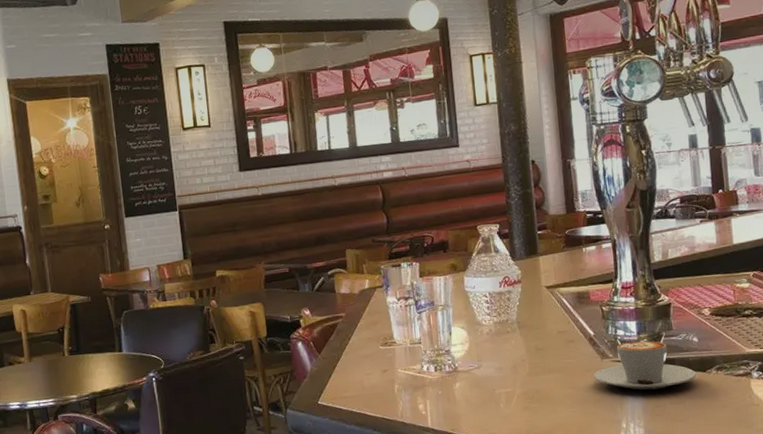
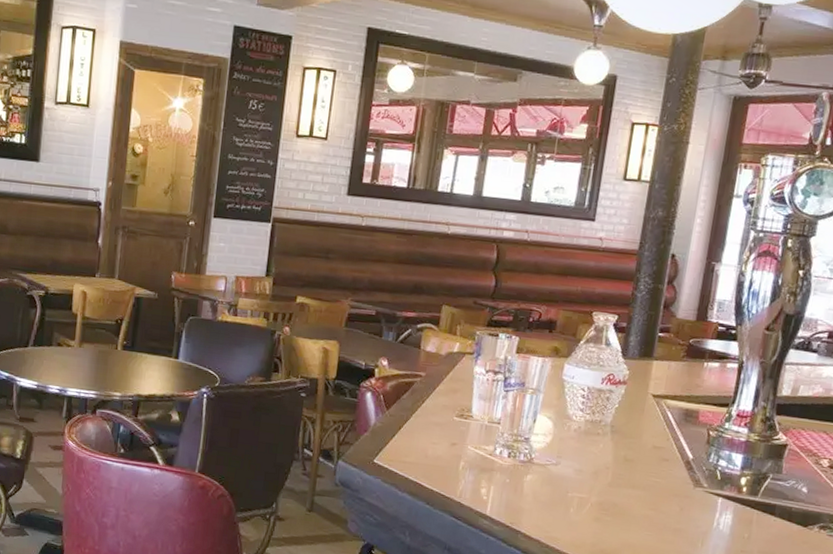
coffee cup: present [594,340,697,390] -> none [680,474,796,534]

